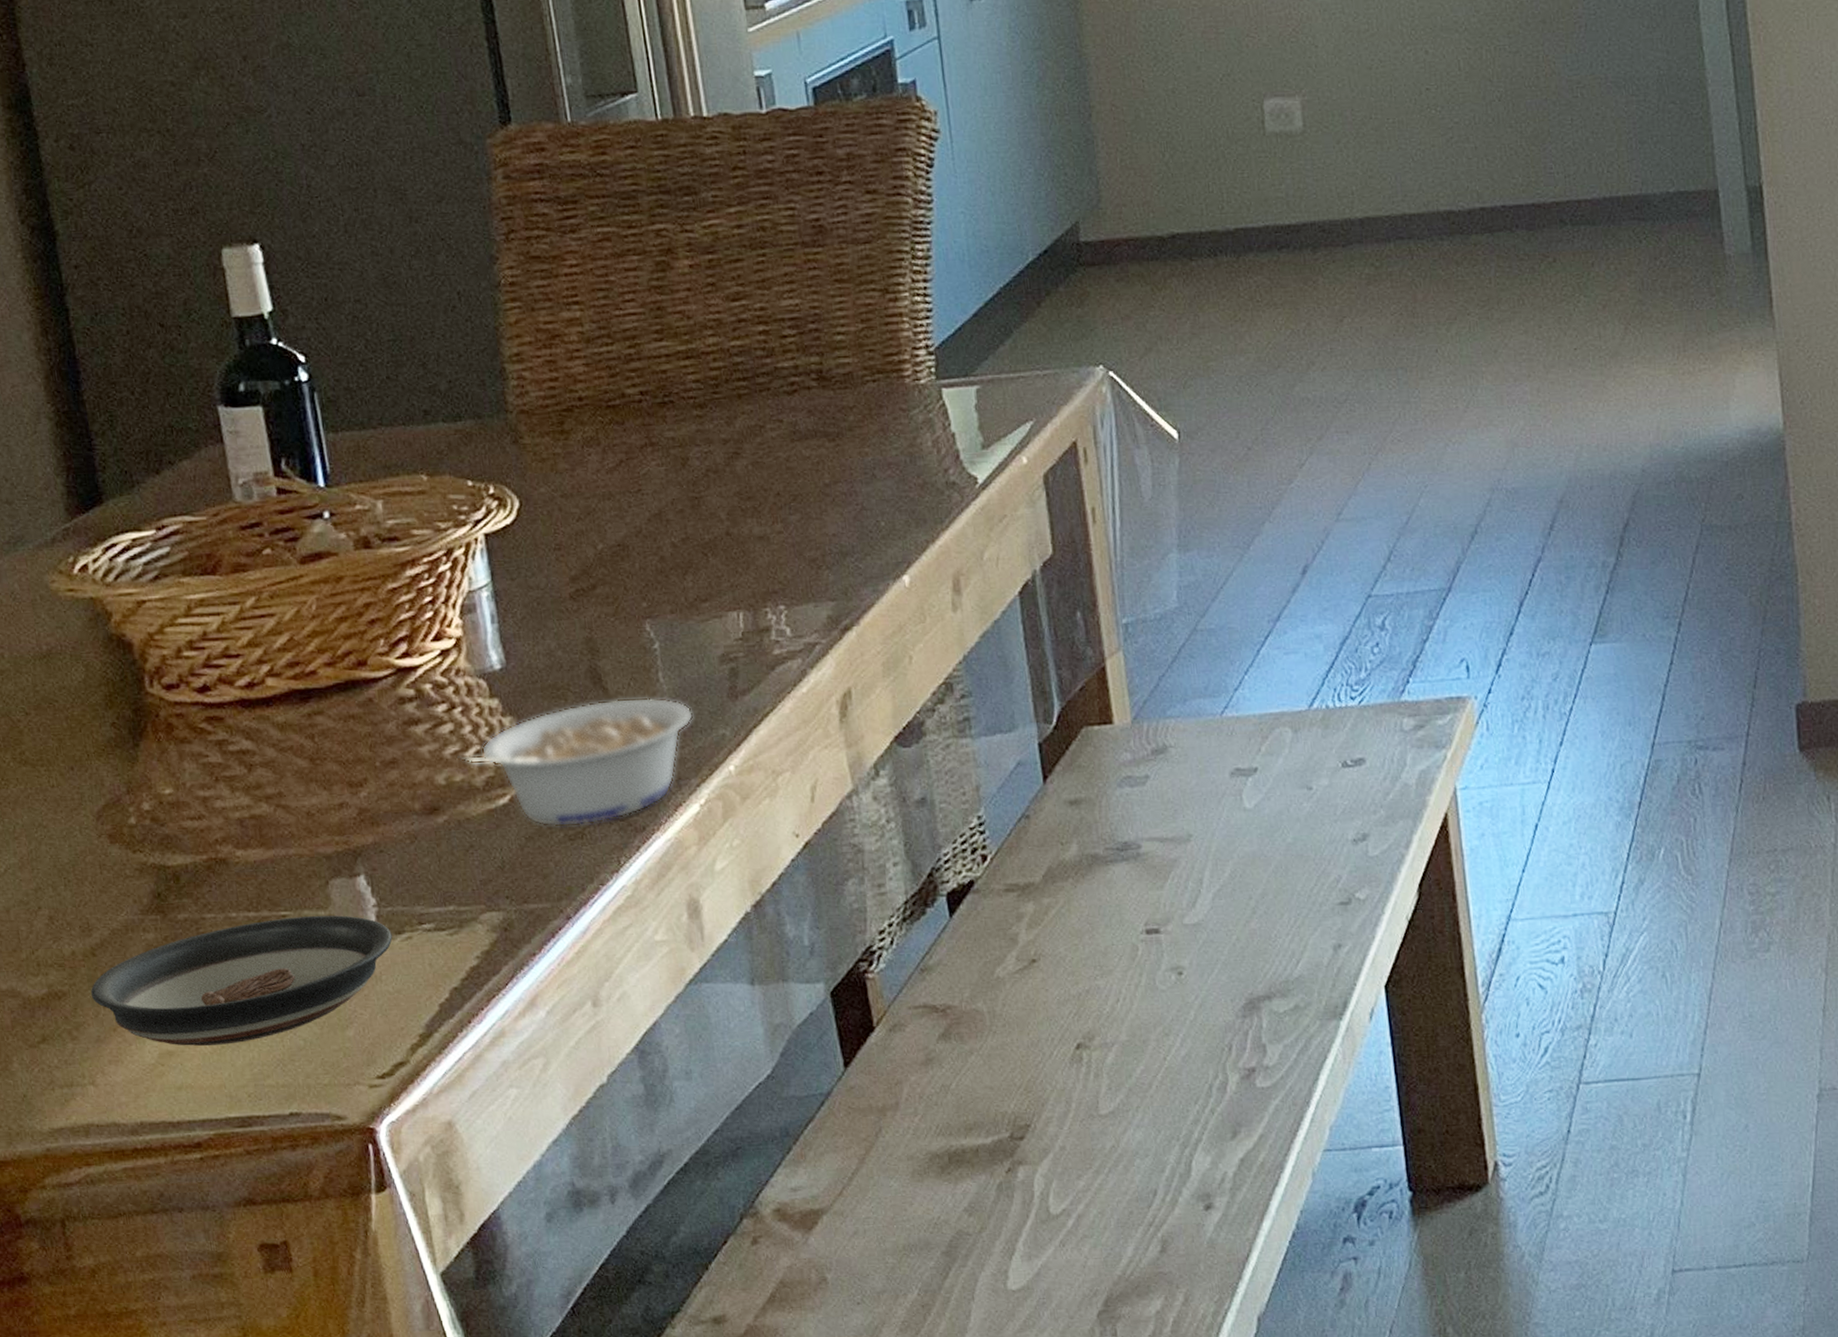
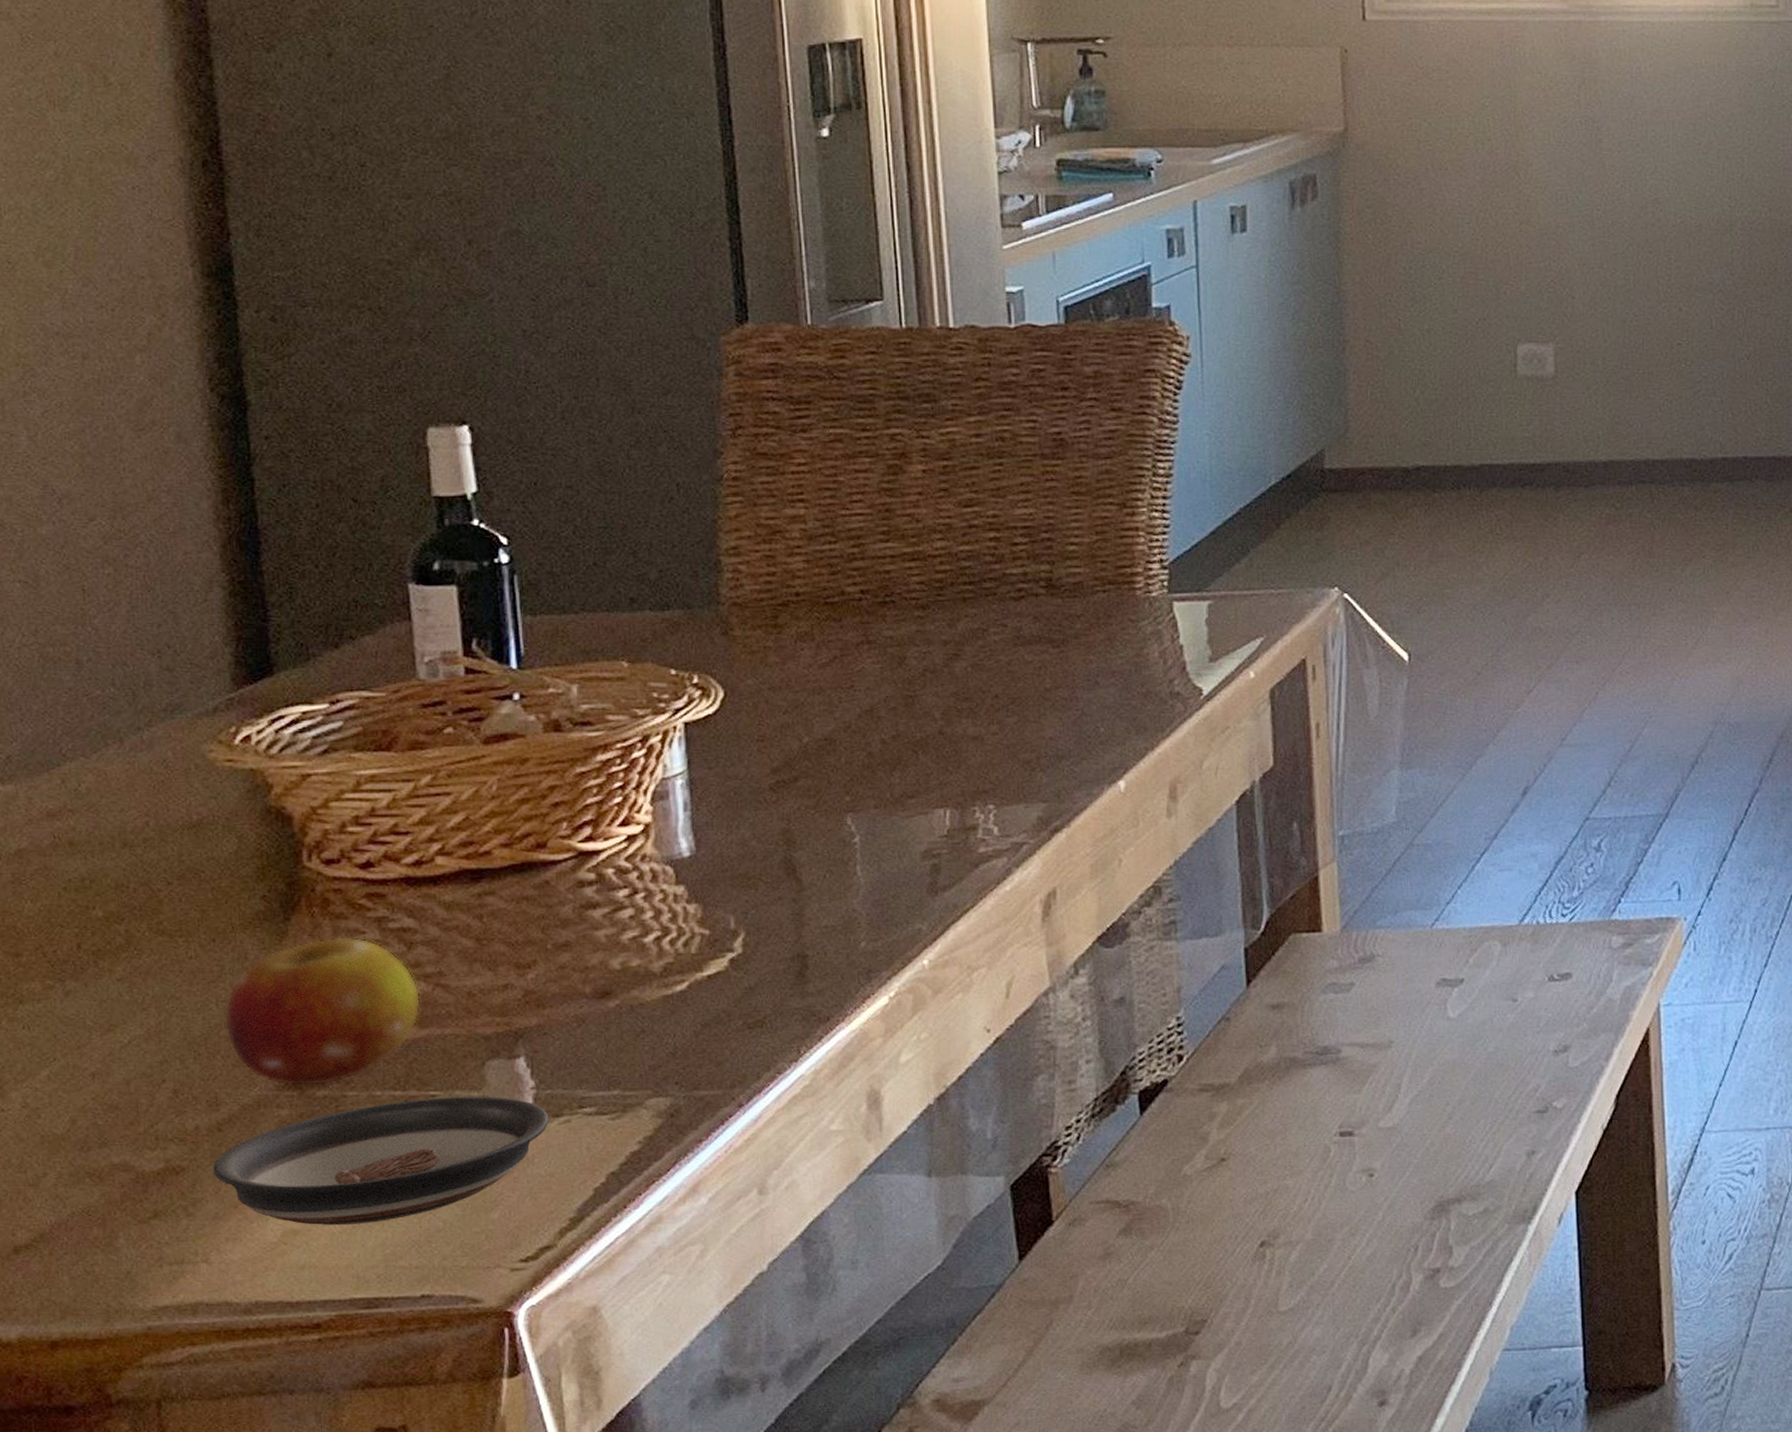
fruit: none [87,761,265,911] -> present [224,937,421,1087]
legume: present [457,697,694,827] -> none [635,890,890,1015]

